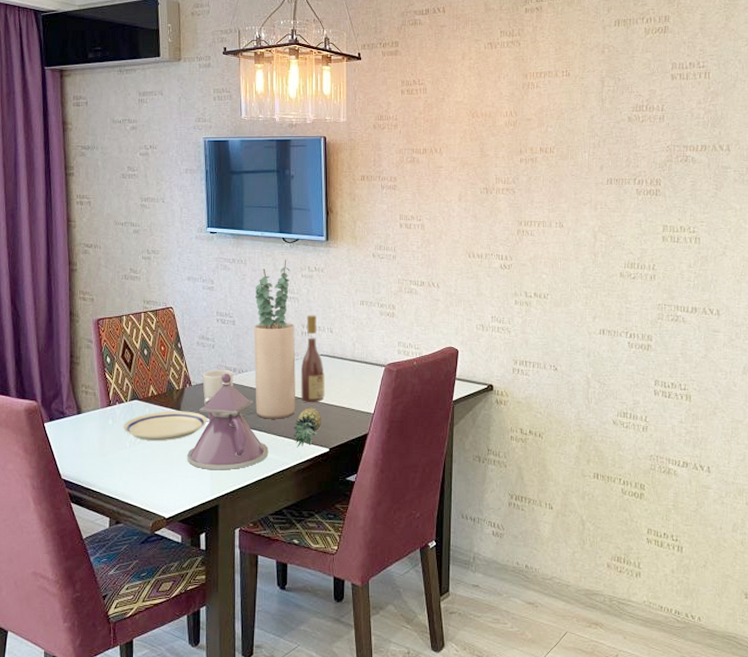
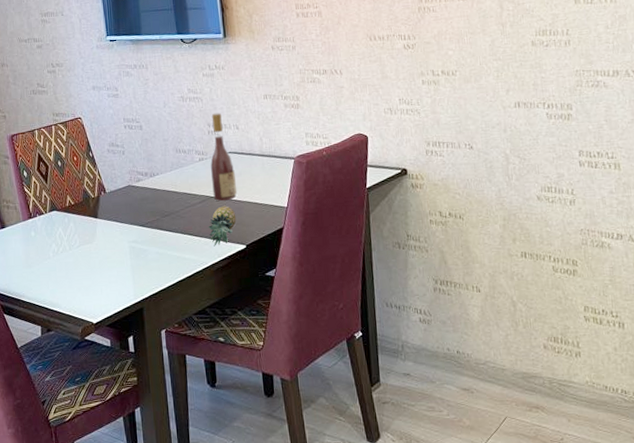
plate: present [123,411,207,440] -> none [45,218,124,250]
teapot: present [187,373,269,470] -> none [108,177,187,274]
mug: present [202,369,234,400] -> none [116,174,147,206]
vase: present [253,259,296,419] -> none [159,59,210,220]

